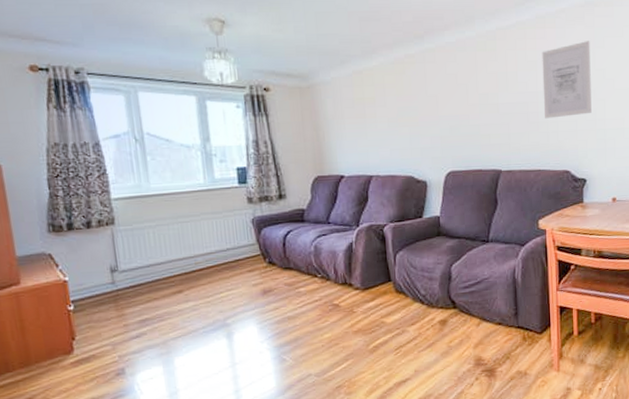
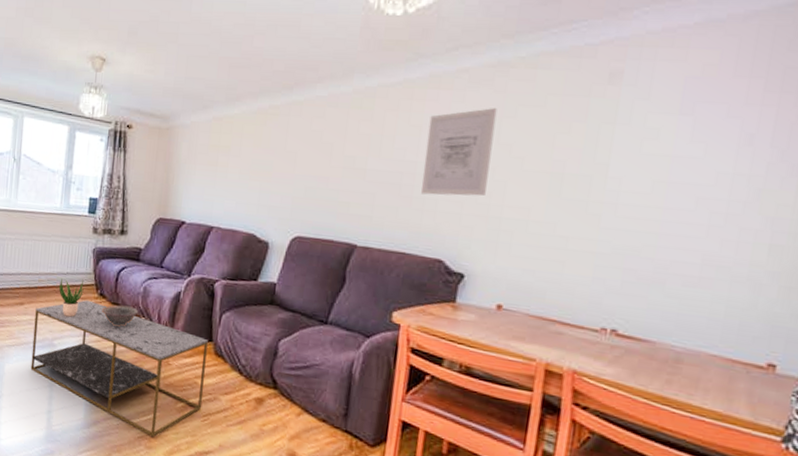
coffee table: none [198,271,393,383] -> present [30,300,208,438]
potted plant: none [221,251,250,293] -> present [59,278,84,317]
decorative bowl: none [273,267,314,290] -> present [101,305,139,327]

